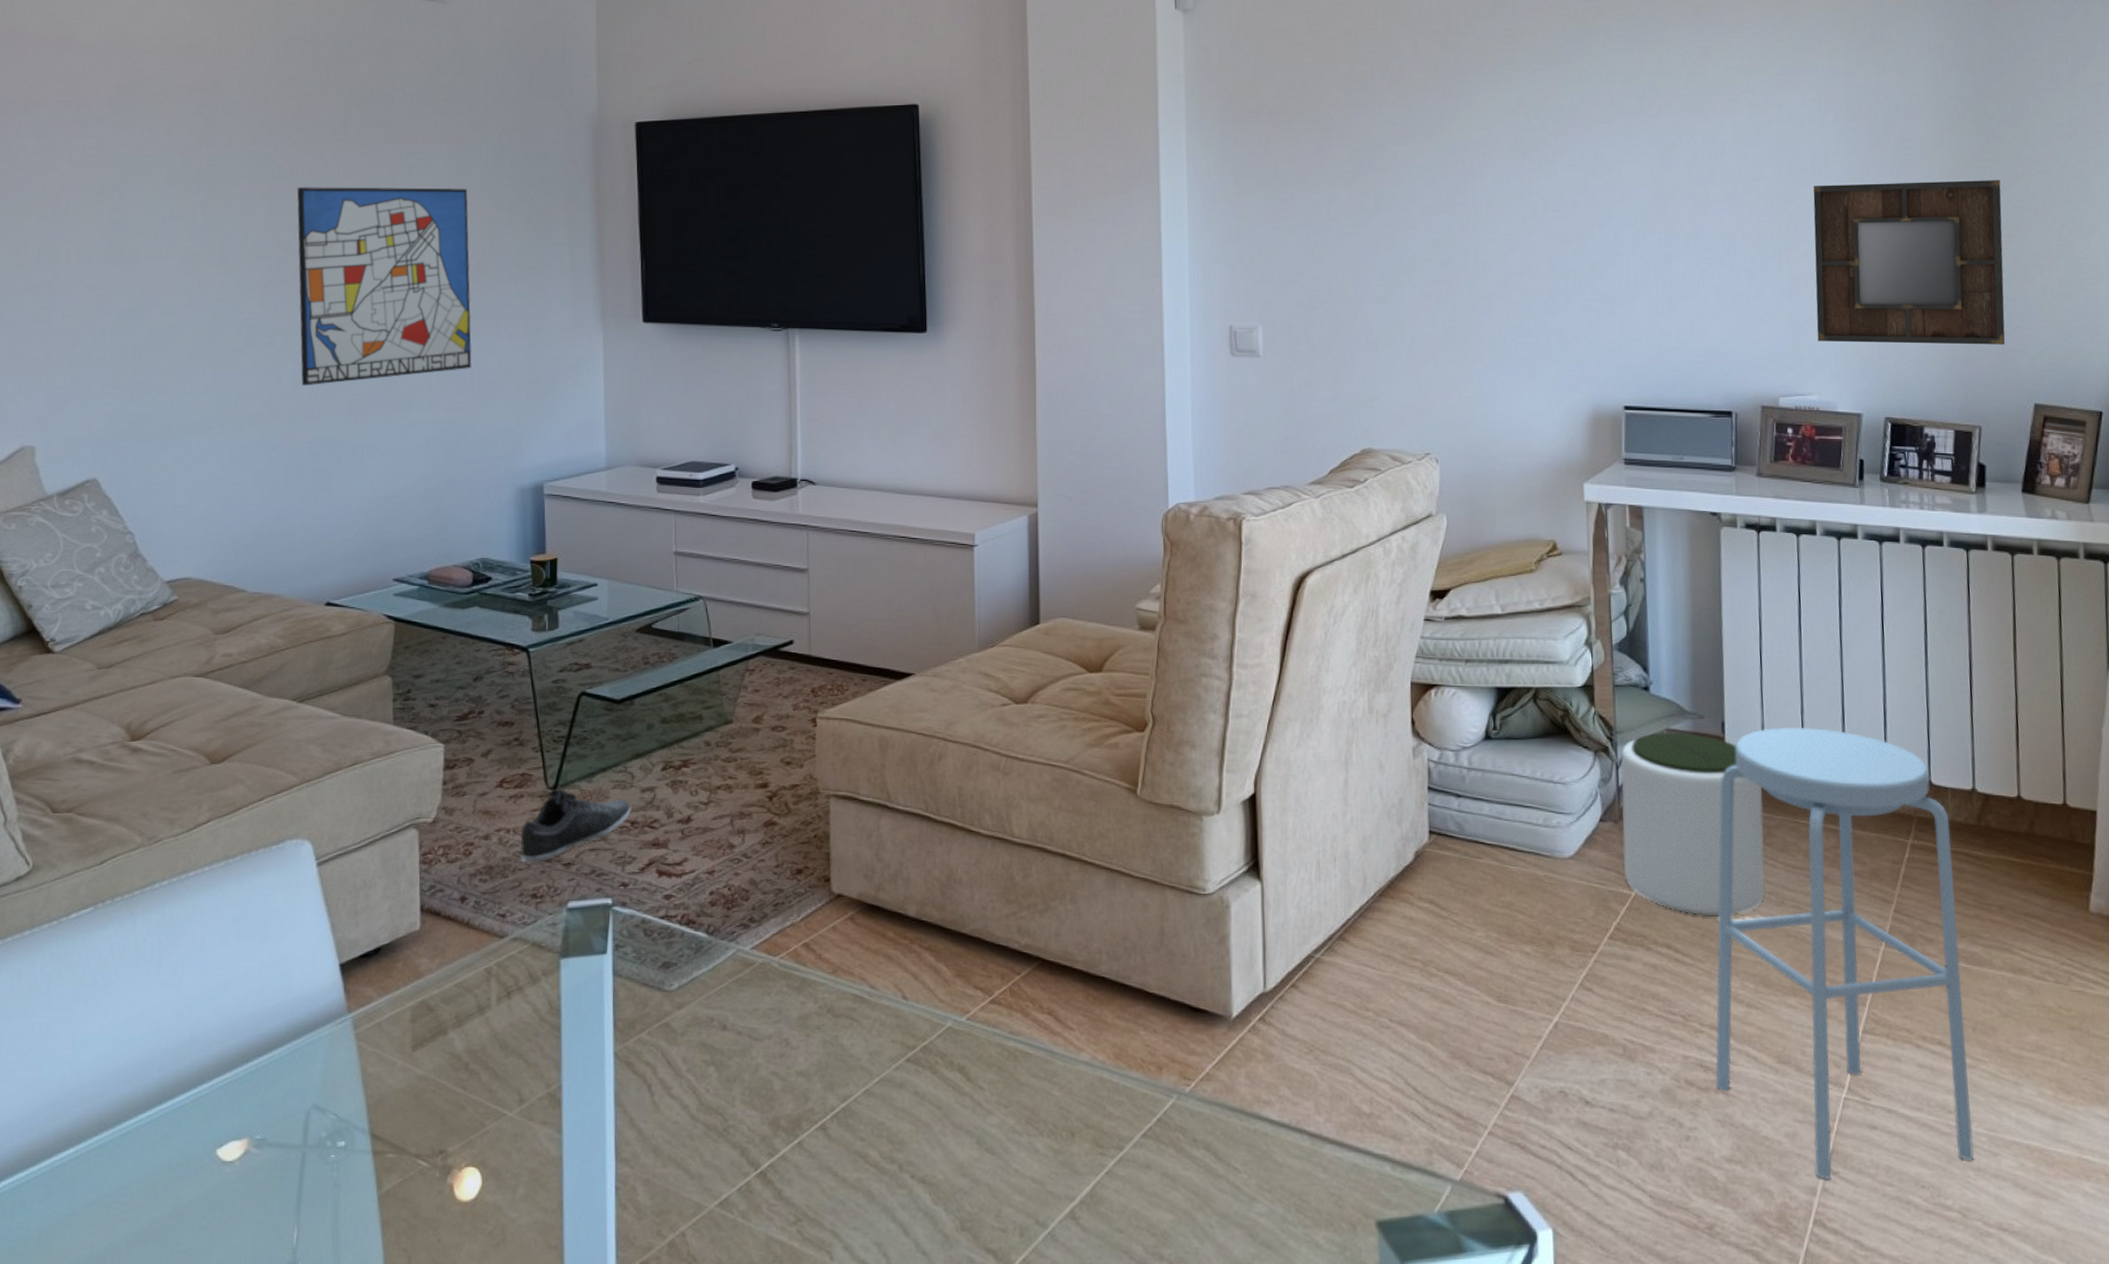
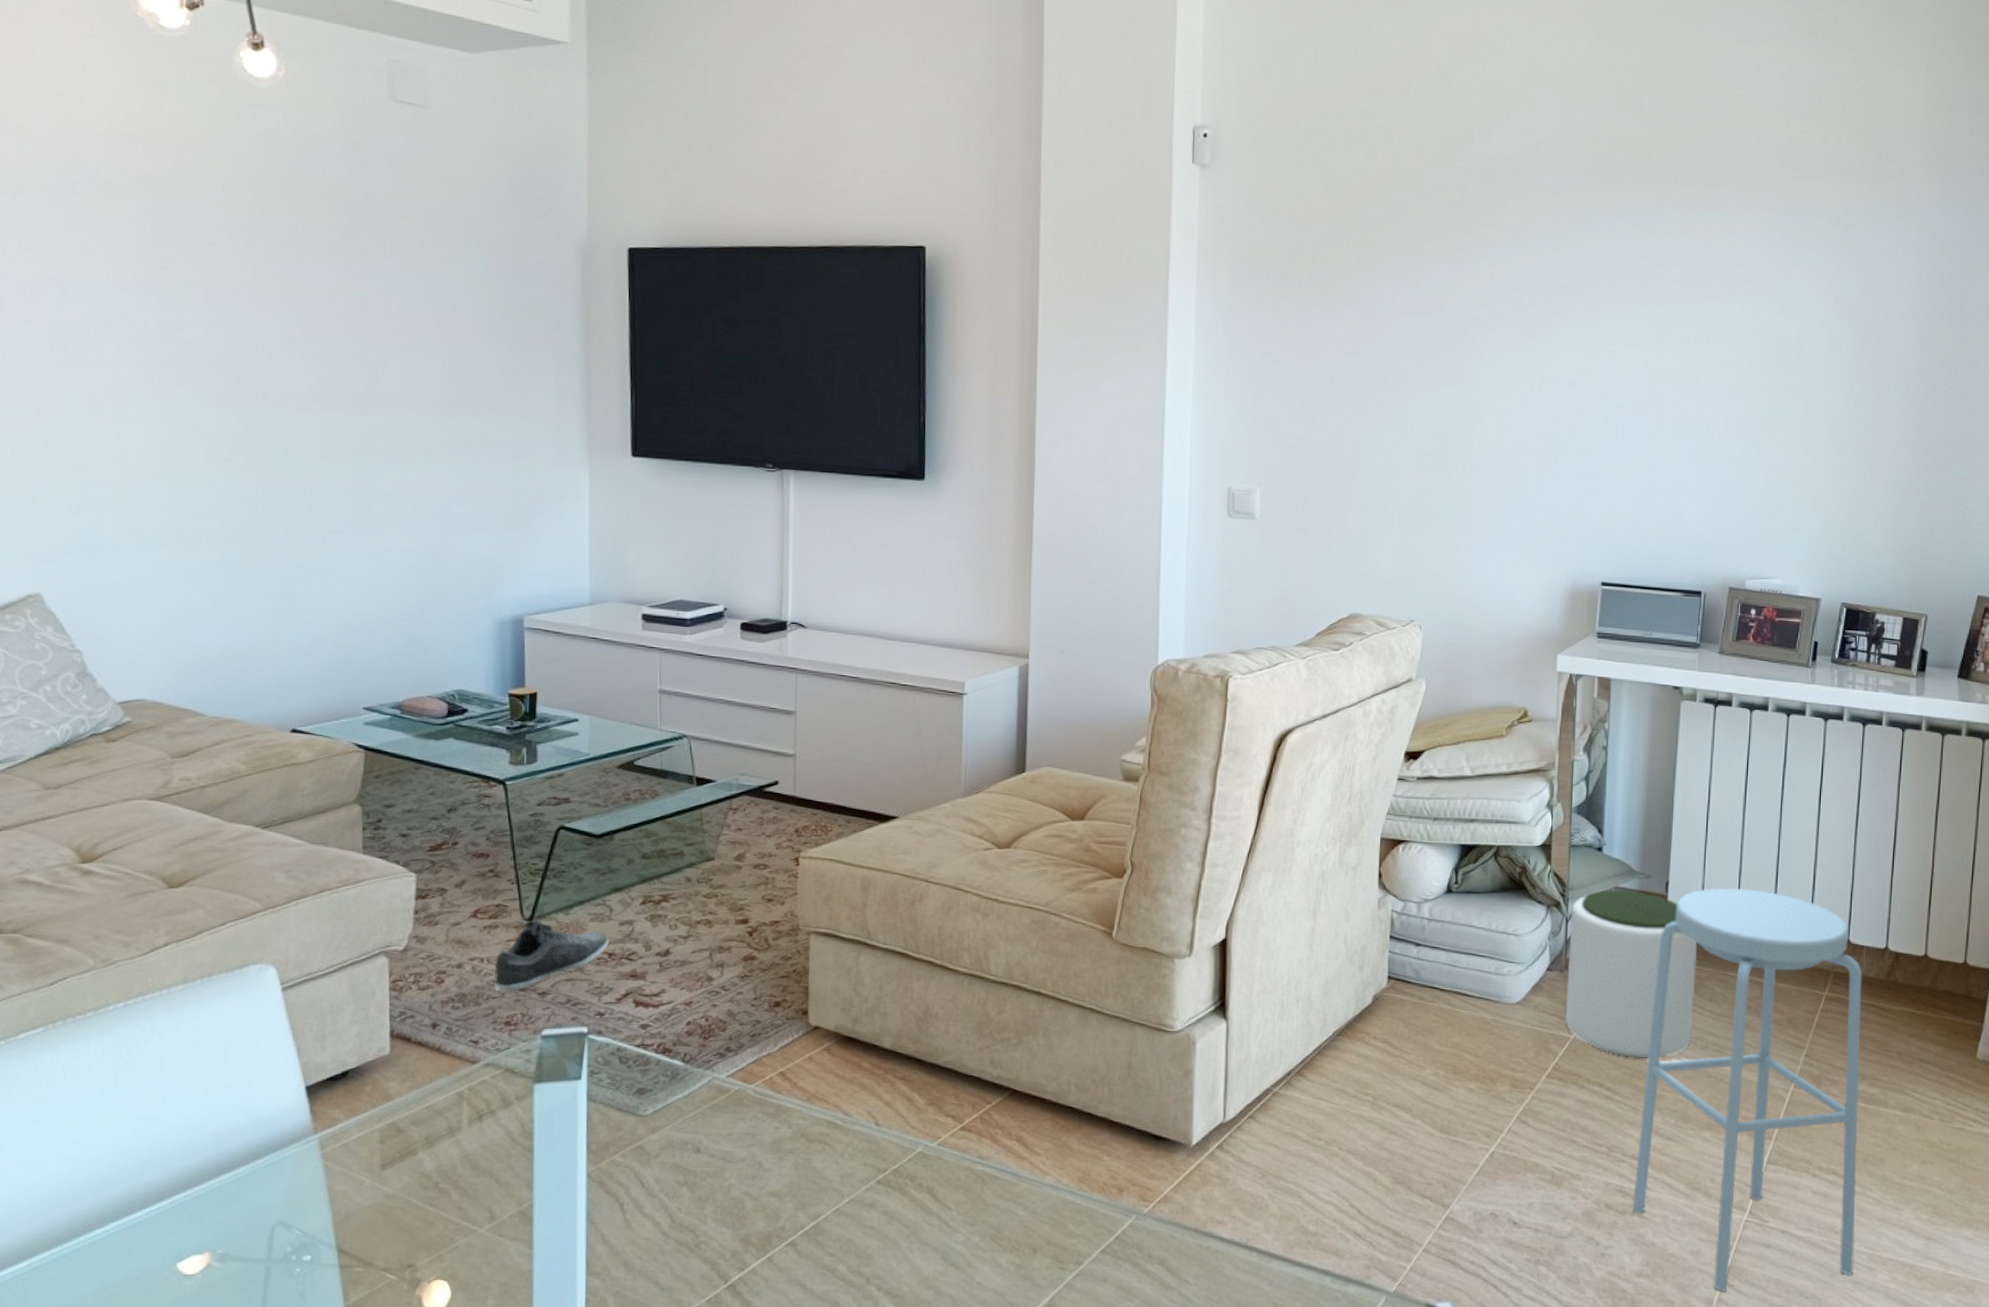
wall art: present [297,186,472,386] -> none [259,295,450,507]
home mirror: present [1813,180,2005,345] -> none [1786,377,1969,539]

